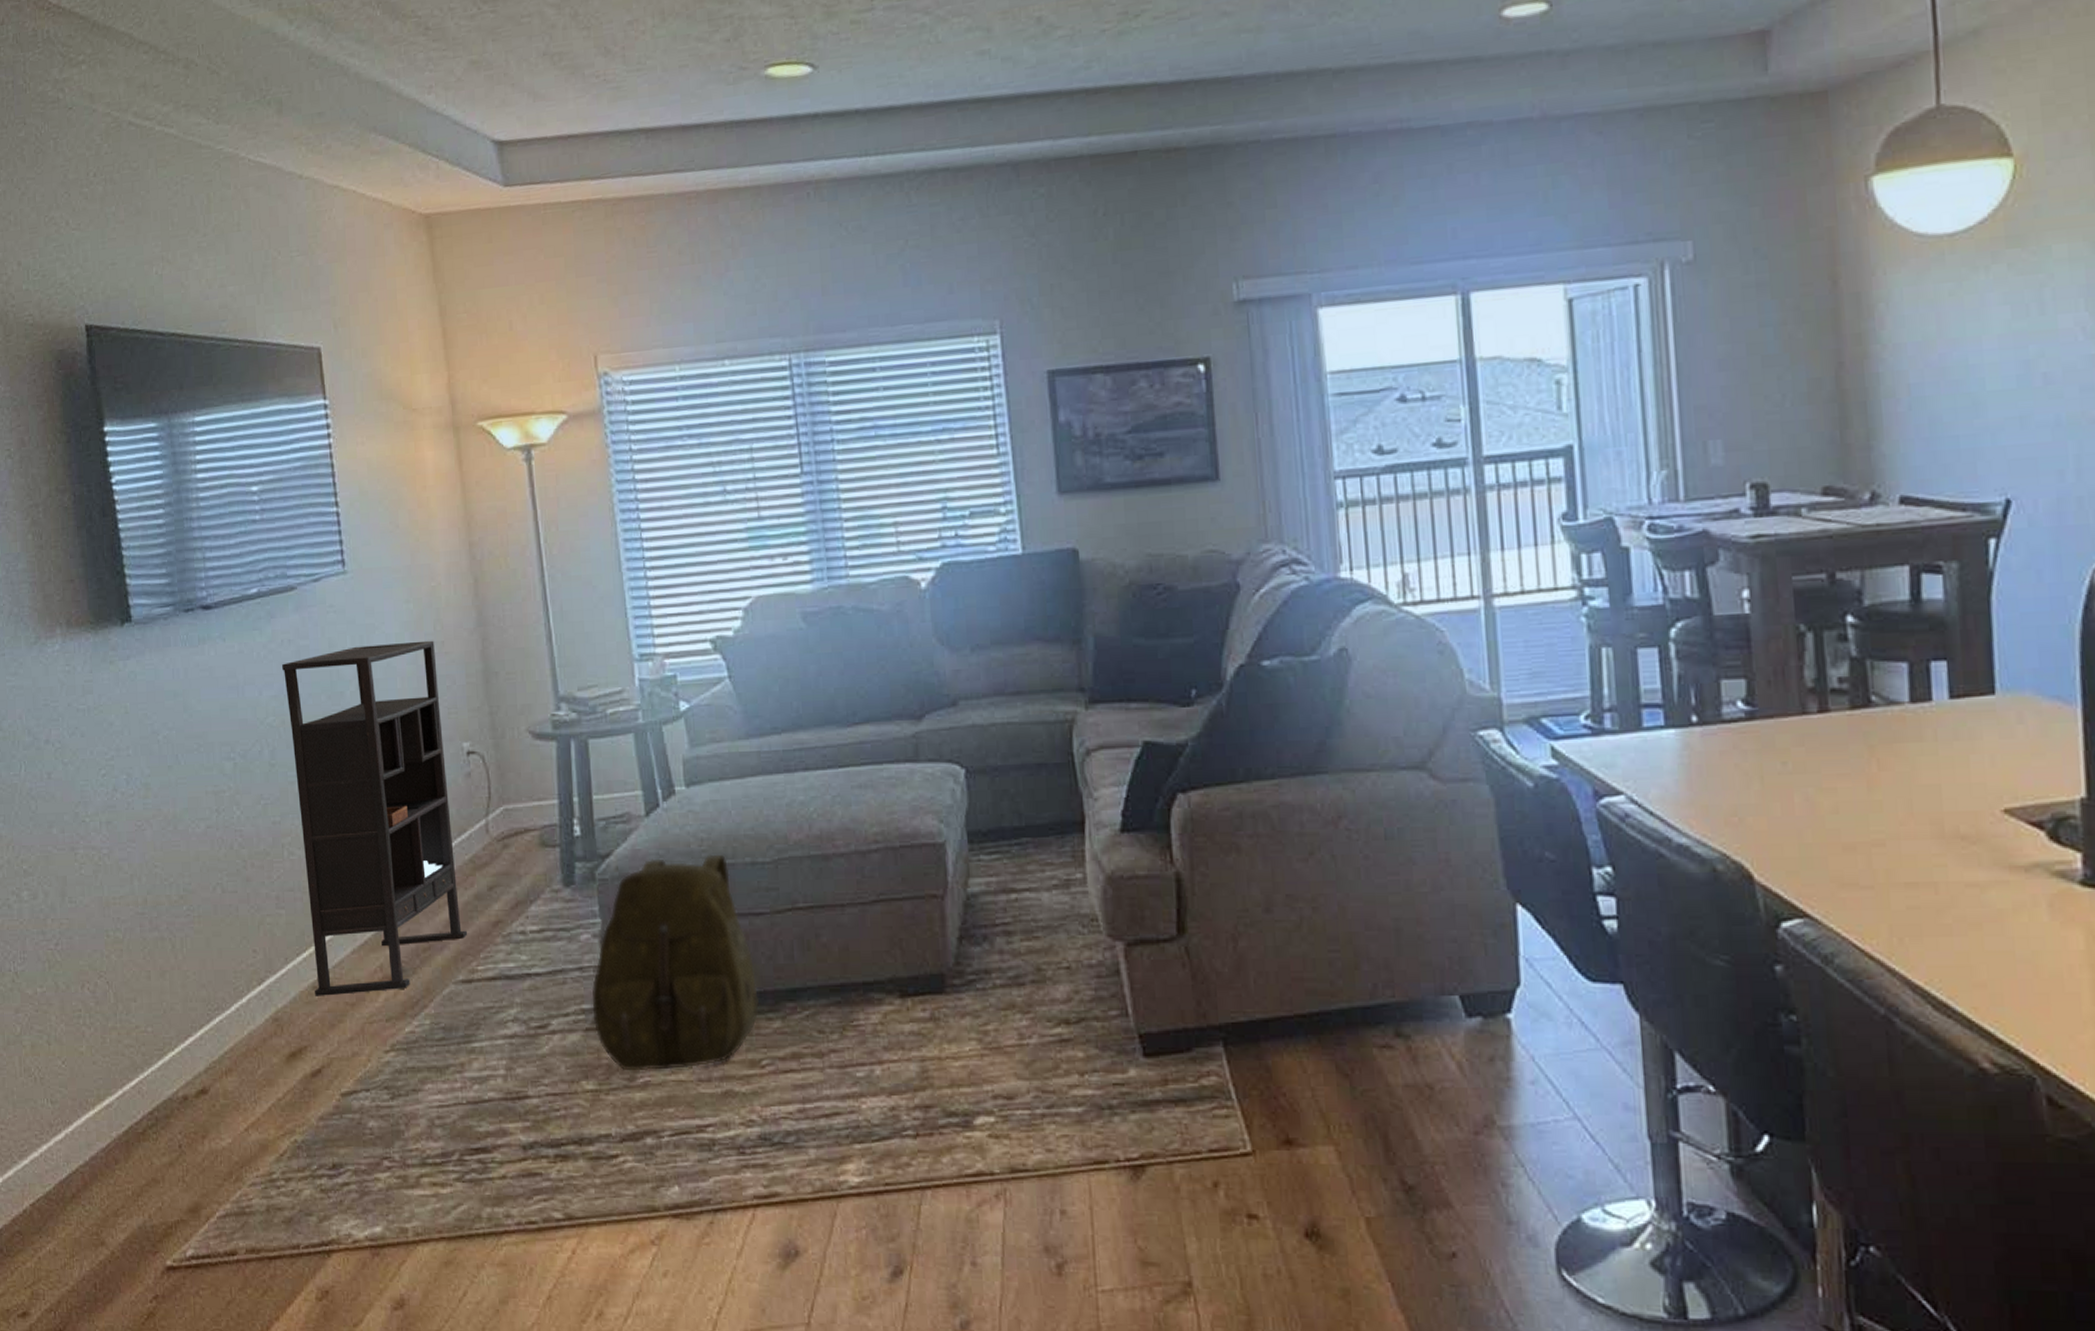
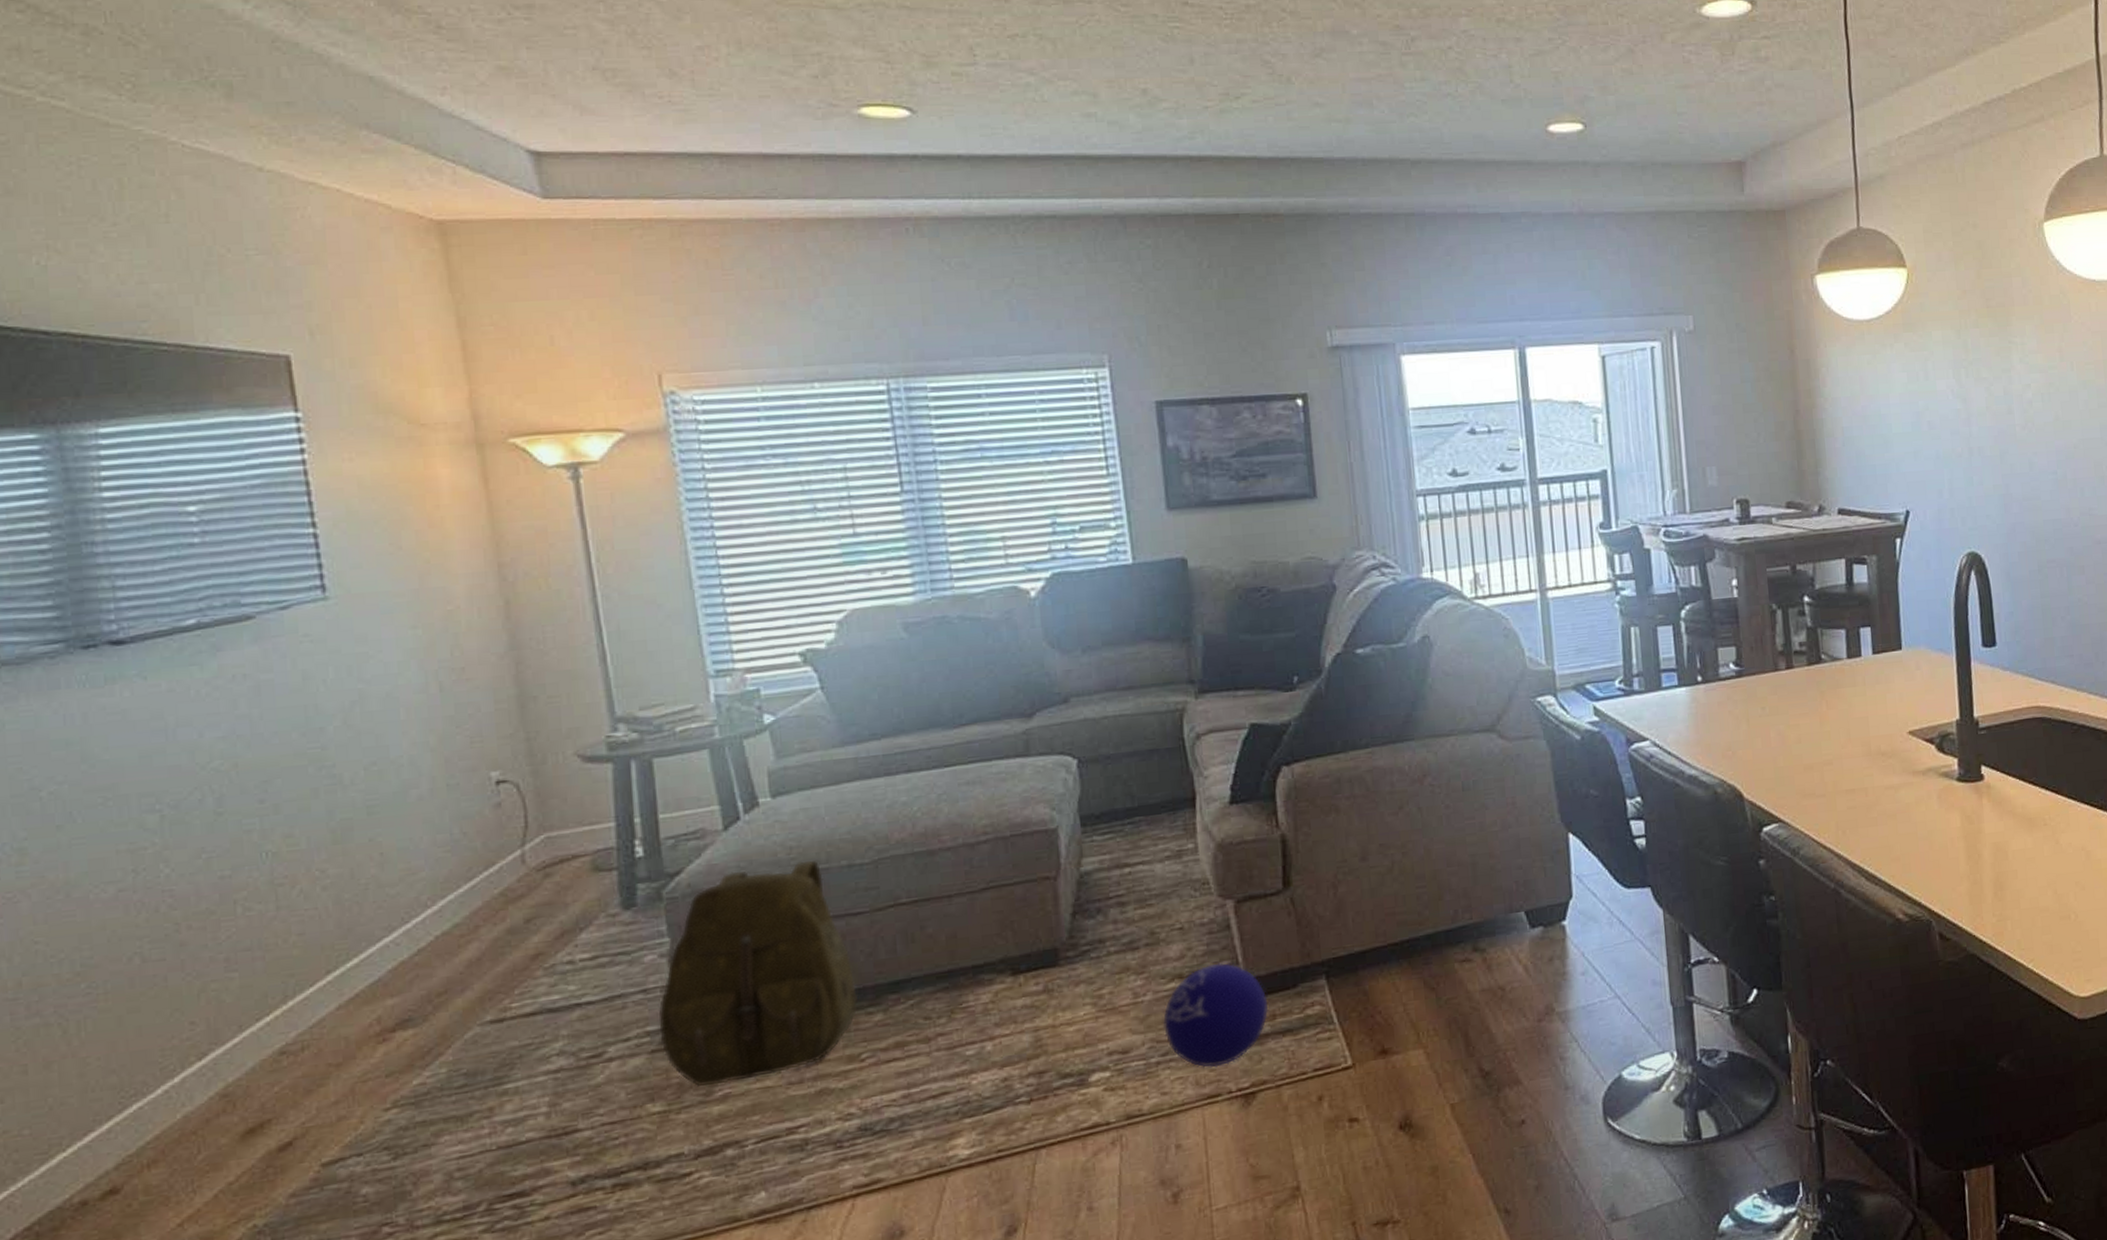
bookshelf: present [282,640,468,996] -> none [234,667,498,1063]
ball: none [1048,1012,1161,1130] -> present [1162,962,1269,1068]

